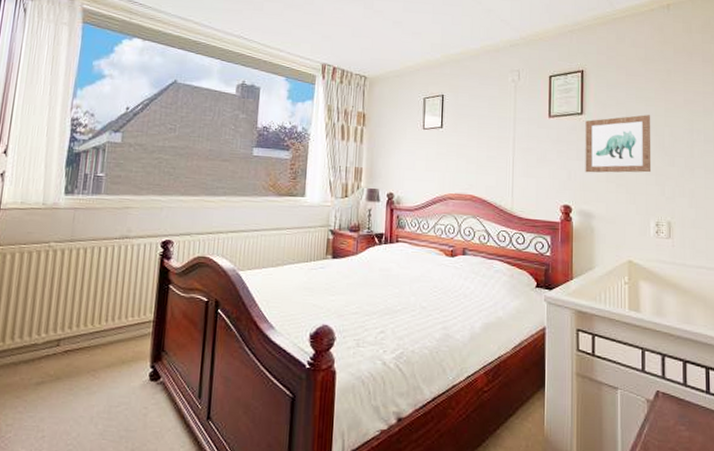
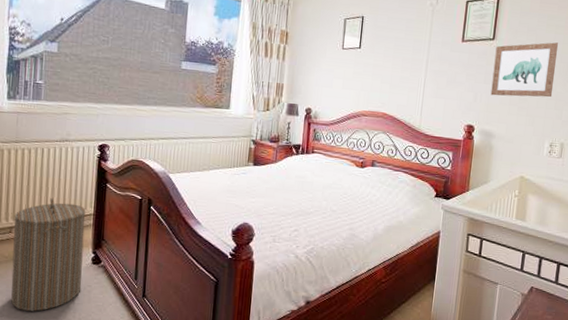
laundry hamper: none [53,302,145,442] -> present [11,197,86,312]

